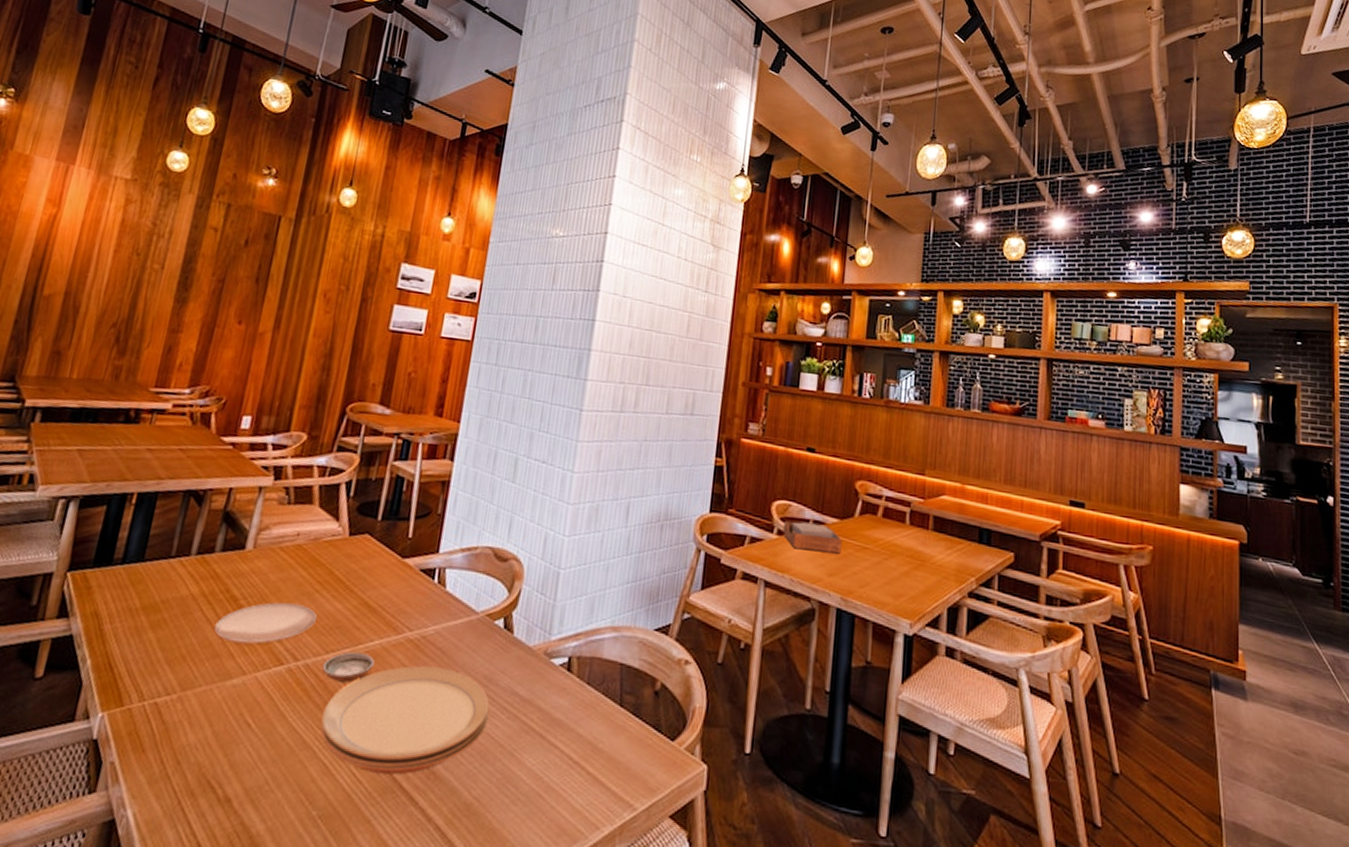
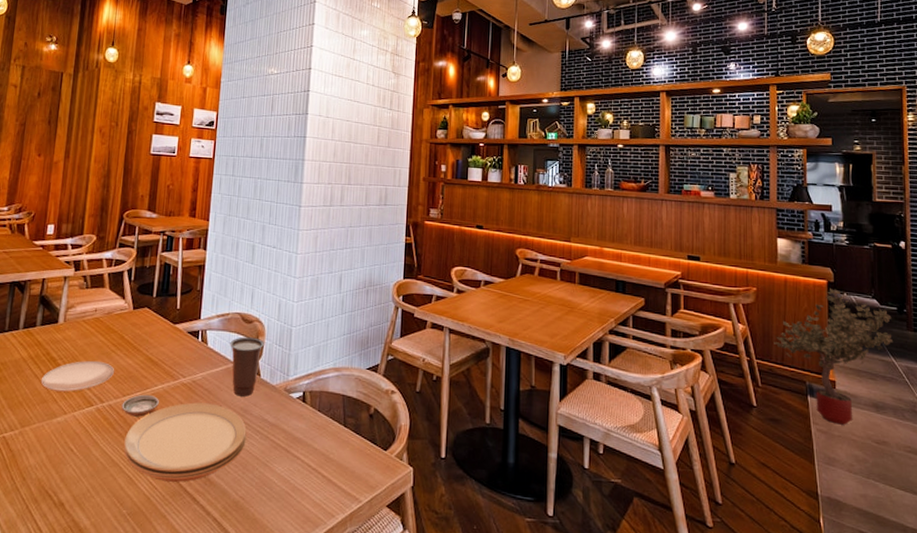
cup: none [474,579,523,661] -> present [230,337,265,397]
napkin holder: present [782,520,842,554] -> none [461,282,508,306]
potted tree: none [1172,550,1318,728] -> present [774,287,894,425]

